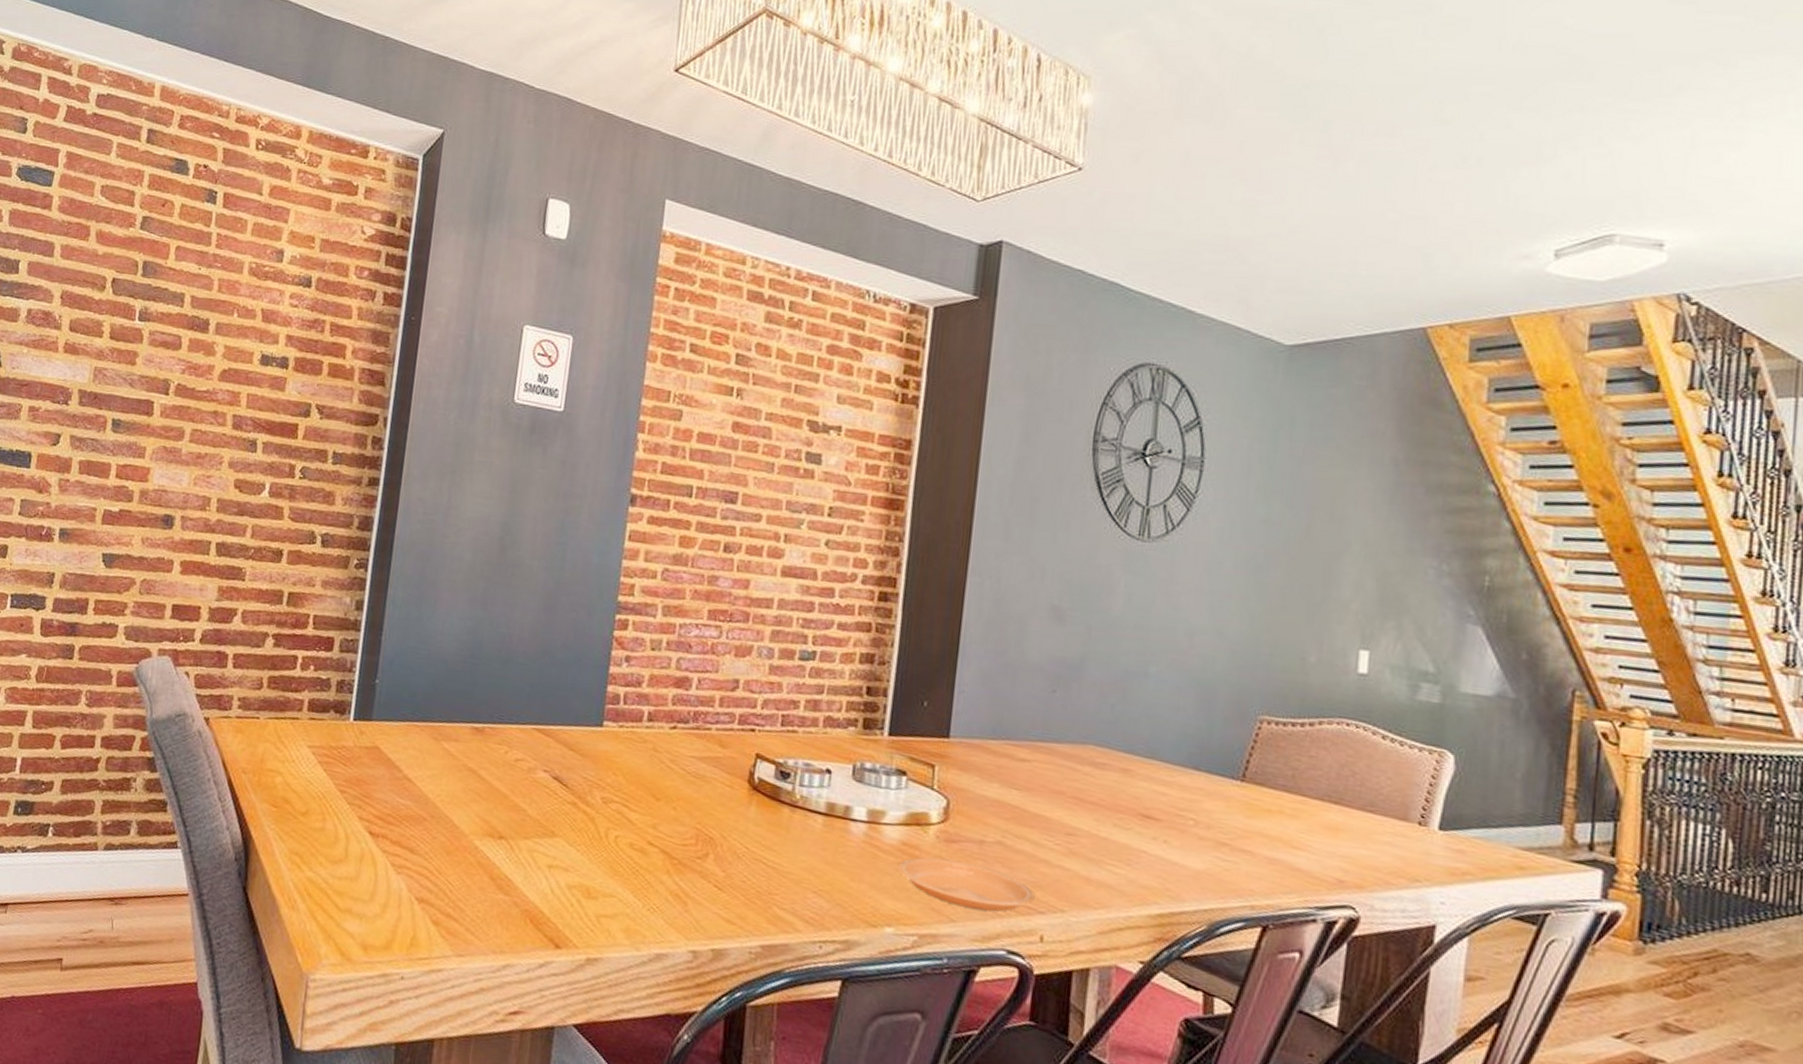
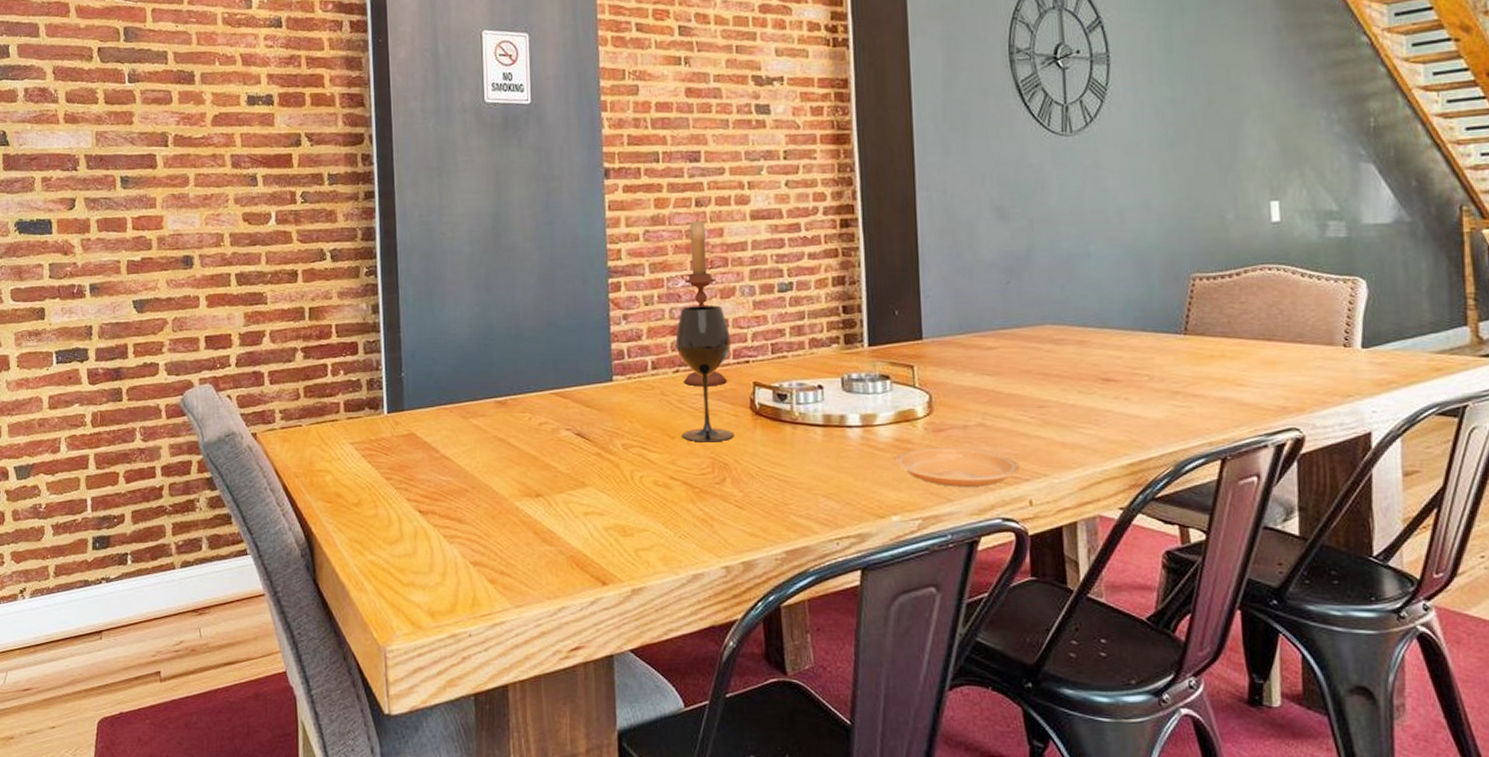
wineglass: none [667,658,739,813] -> present [675,305,735,442]
candlestick: none [680,562,732,751] -> present [684,216,727,387]

